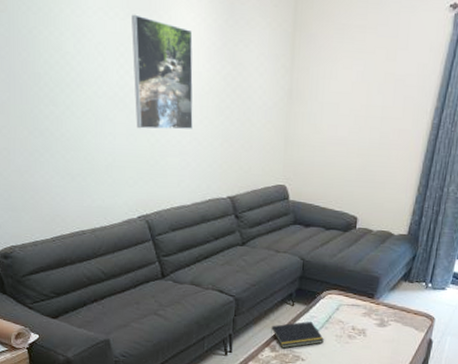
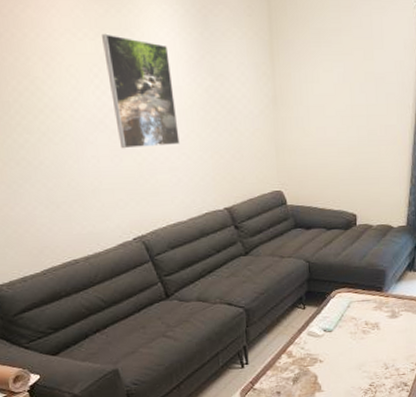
notepad: present [271,321,324,349] -> none [285,322,339,353]

